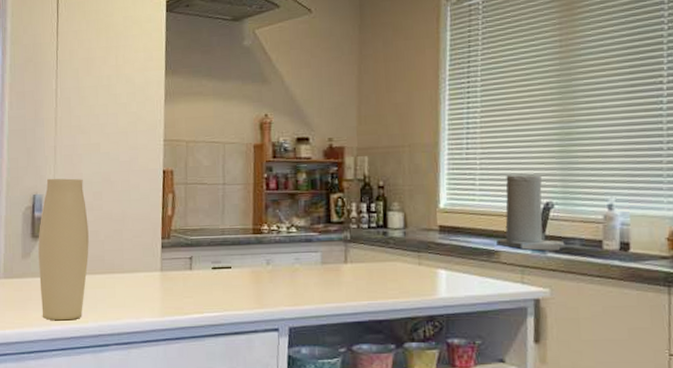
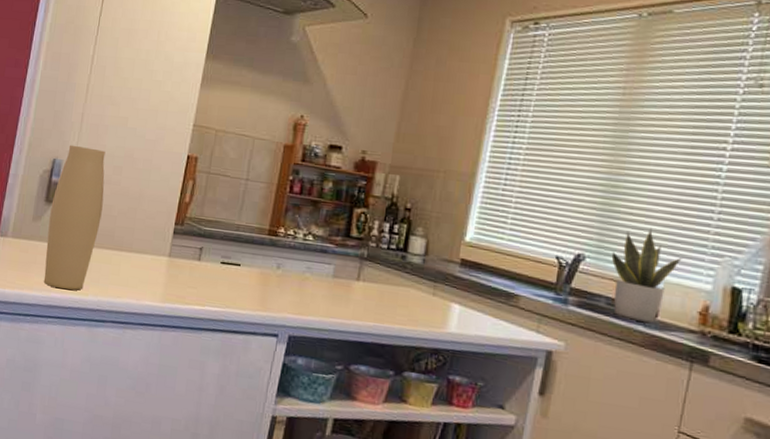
paper towel: present [497,175,565,251] -> none [518,219,590,305]
potted plant: none [577,166,642,258] -> present [611,227,682,324]

